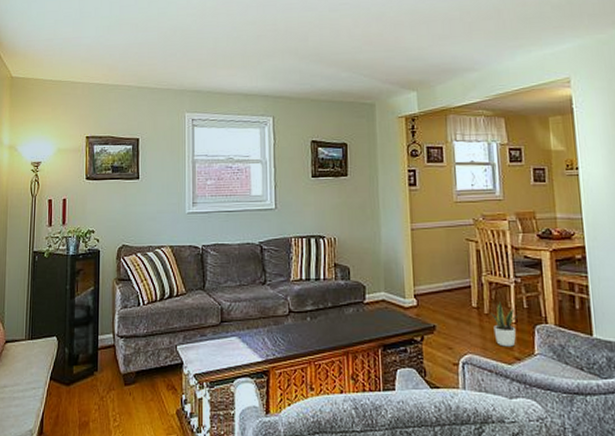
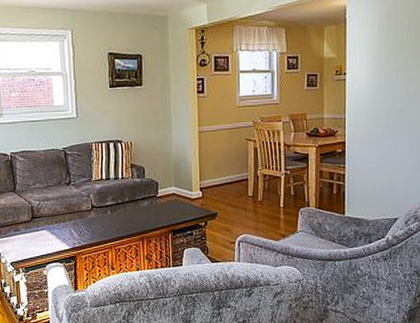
potted plant: present [489,301,519,347] -> none [262,190,286,227]

